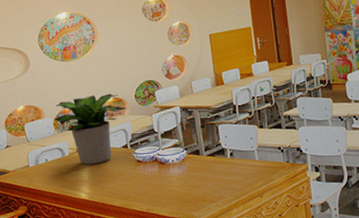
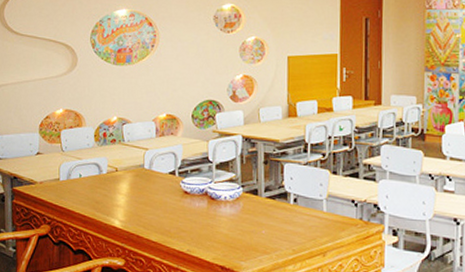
potted plant: present [54,93,128,165] -> none [96,108,182,189]

